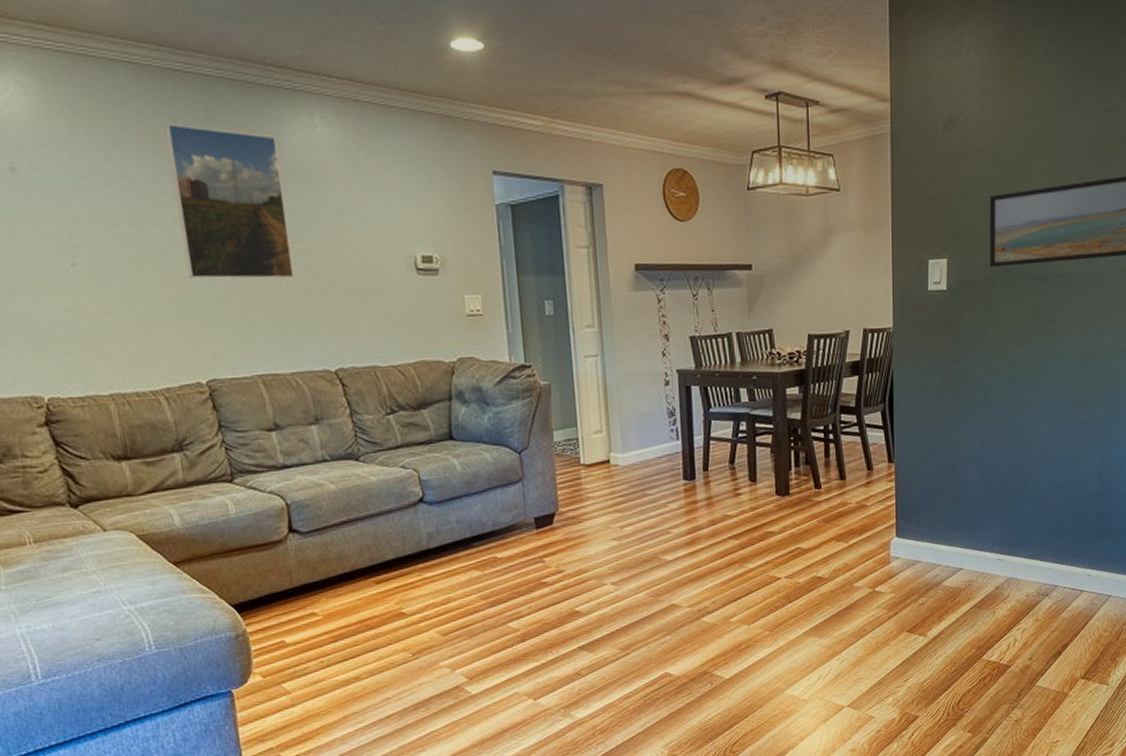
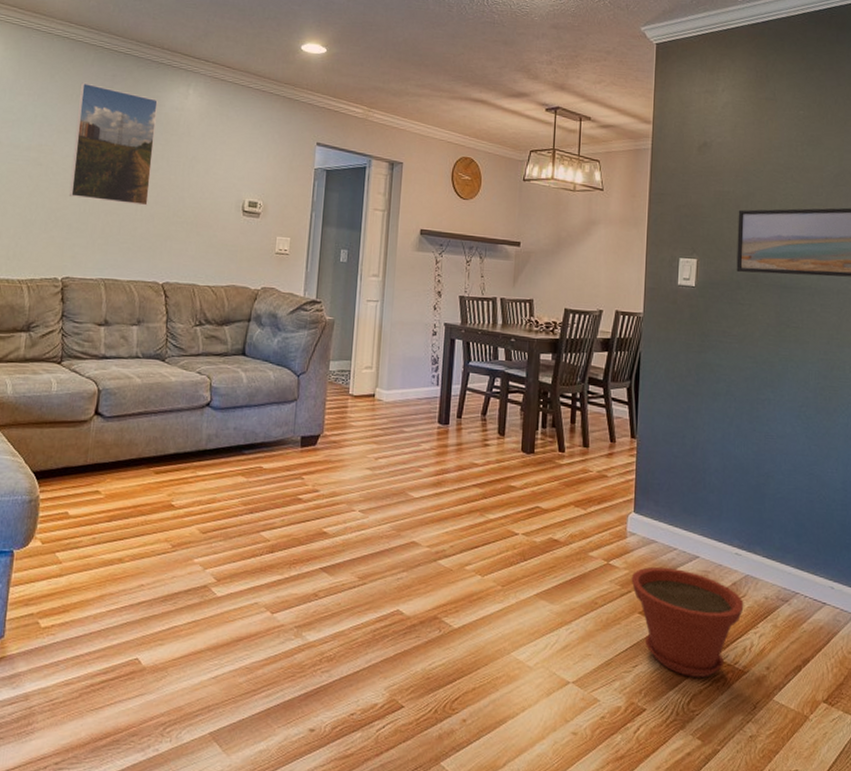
plant pot: none [897,583,1007,680] -> present [631,567,744,678]

